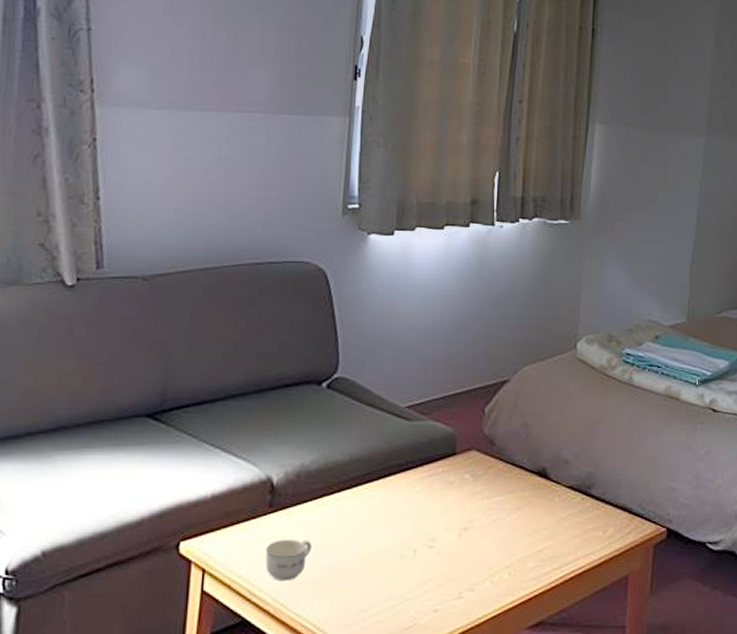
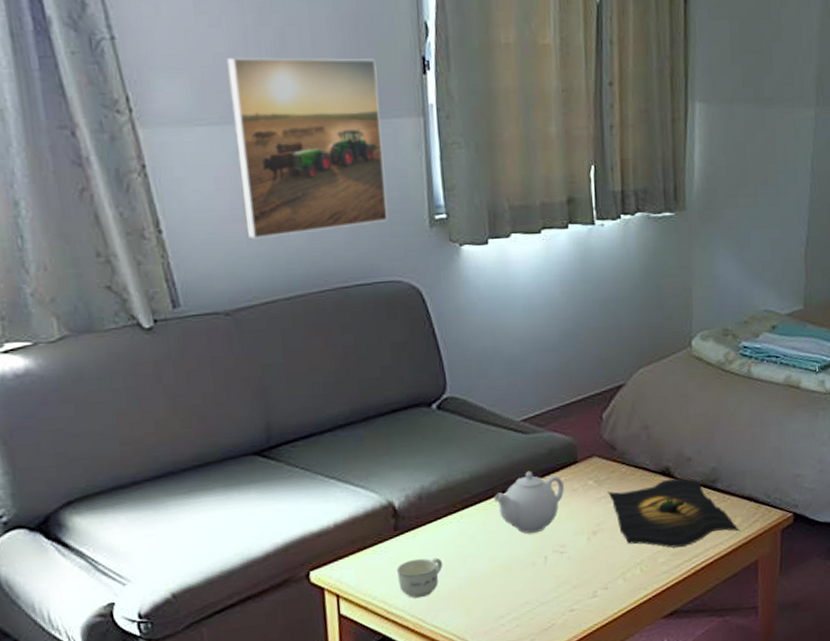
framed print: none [175,53,314,213] -> present [227,57,388,240]
teapot: none [371,458,440,524] -> present [494,470,564,534]
tequila: none [483,480,612,553] -> present [608,478,740,548]

